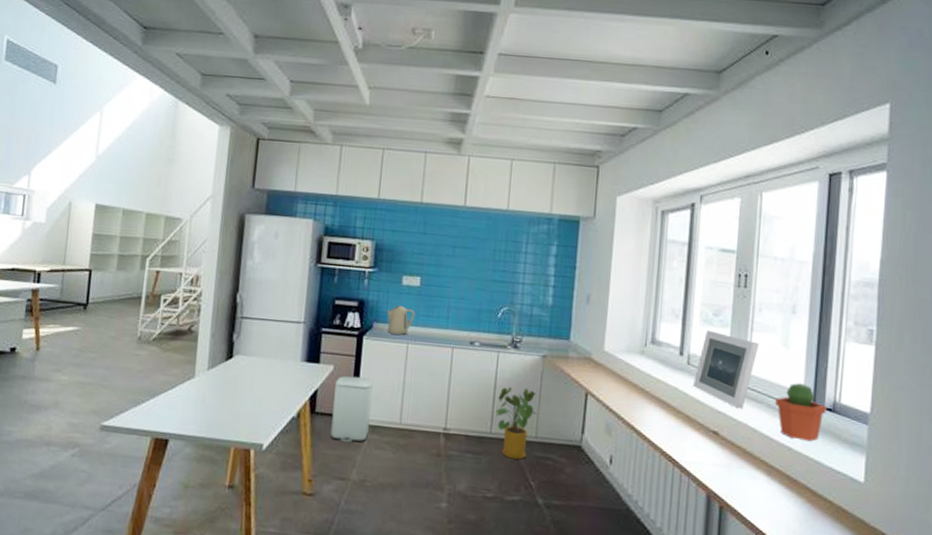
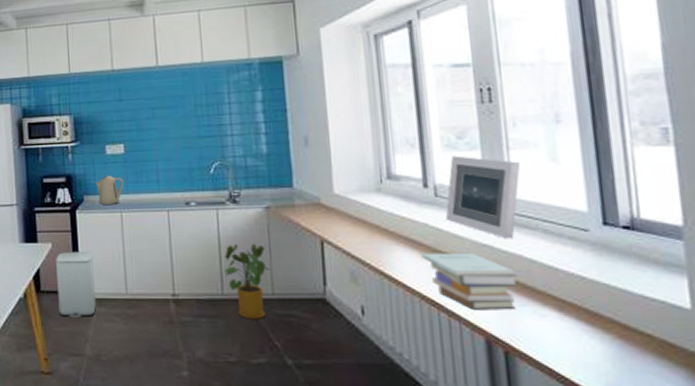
books: none [667,413,740,470] -> present [421,252,518,310]
succulent plant: present [775,383,826,442] -> none [553,201,623,267]

